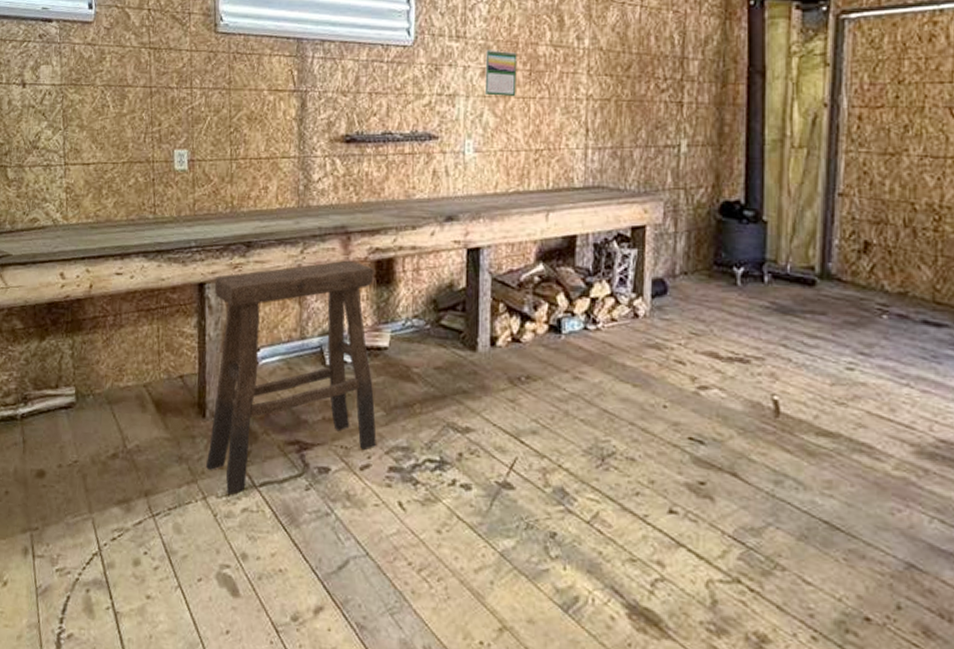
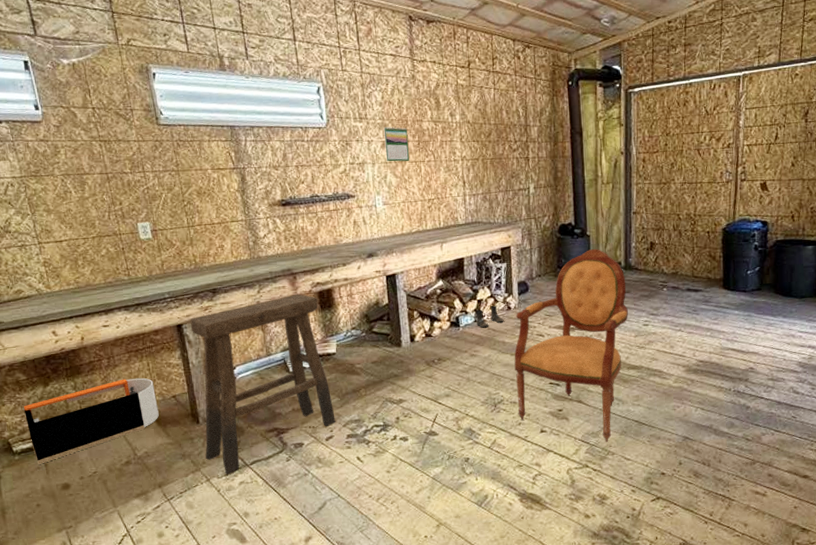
storage bin: none [13,344,161,440] -> present [23,378,159,465]
boots: none [586,308,627,340] -> present [475,305,504,328]
armchair: none [636,241,823,548] -> present [514,248,629,442]

